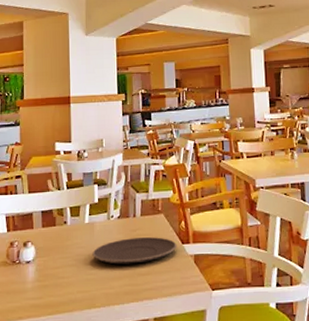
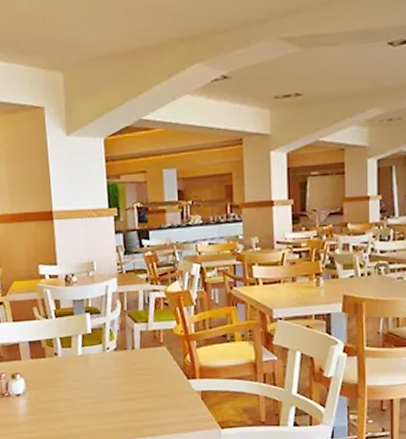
plate: present [92,236,177,265] -> none [87,370,182,400]

